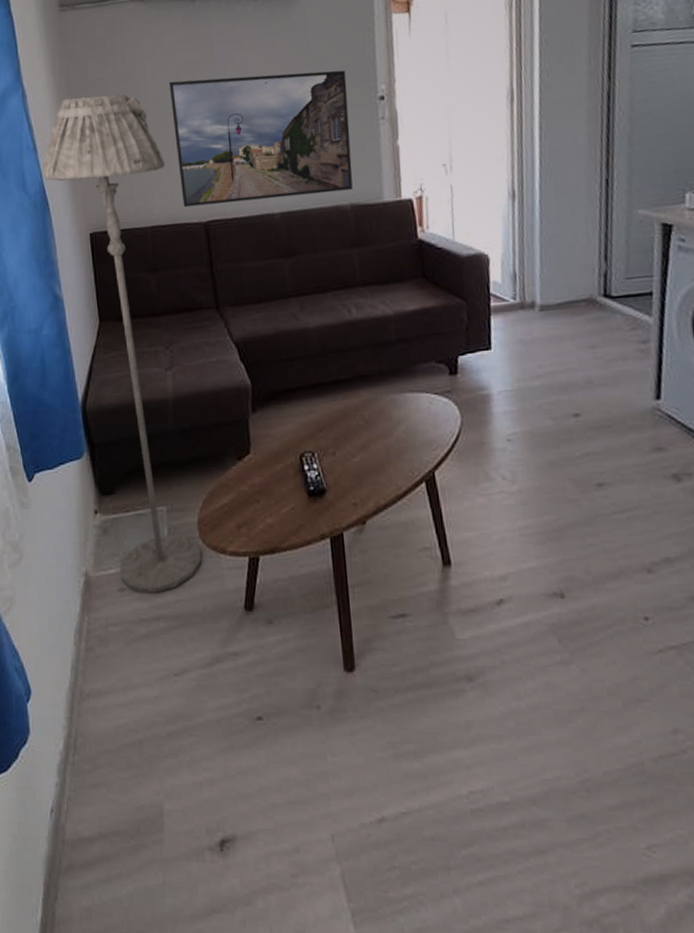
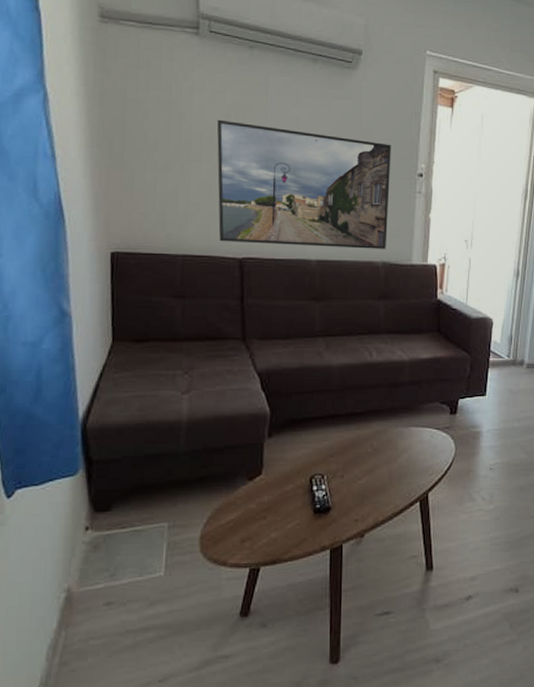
floor lamp: present [42,94,202,593] -> none [60,112,204,606]

